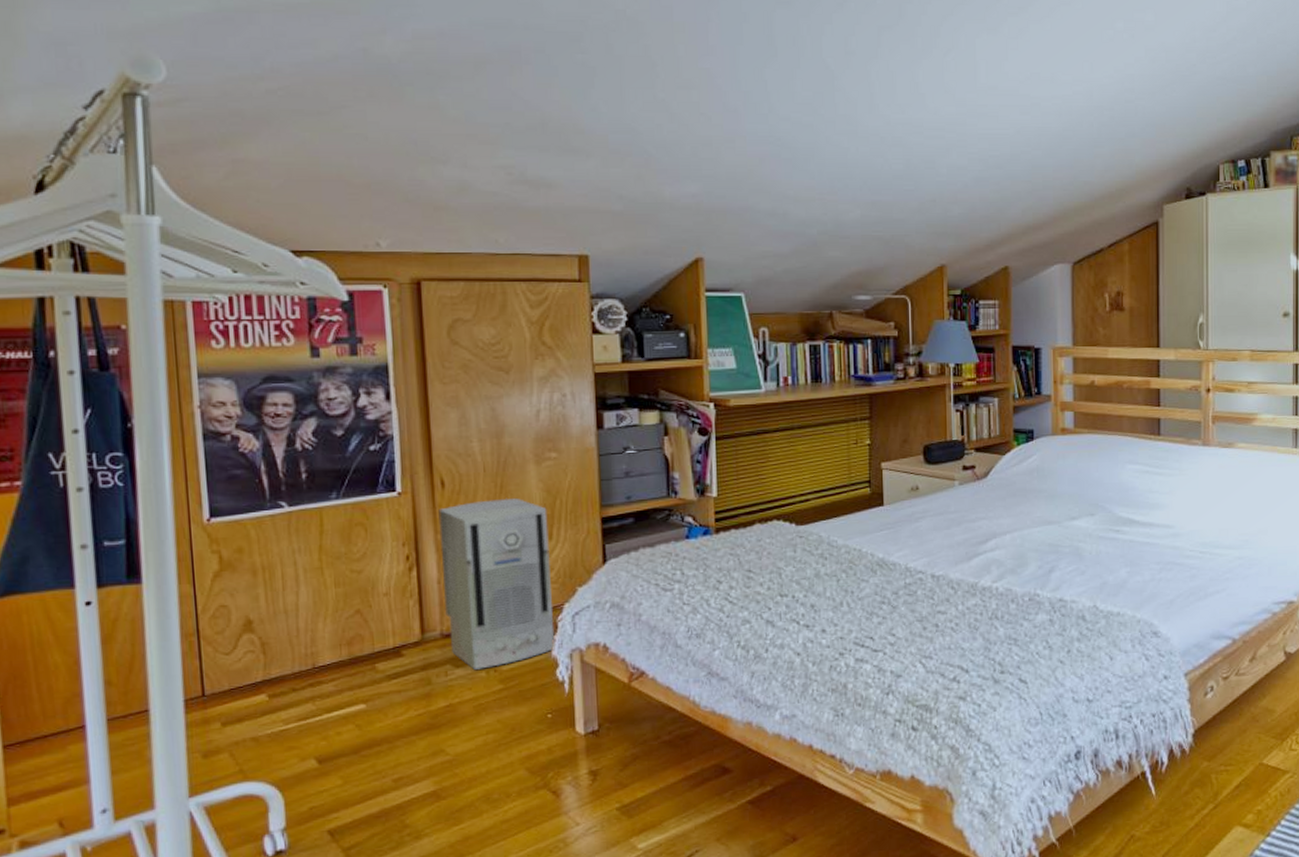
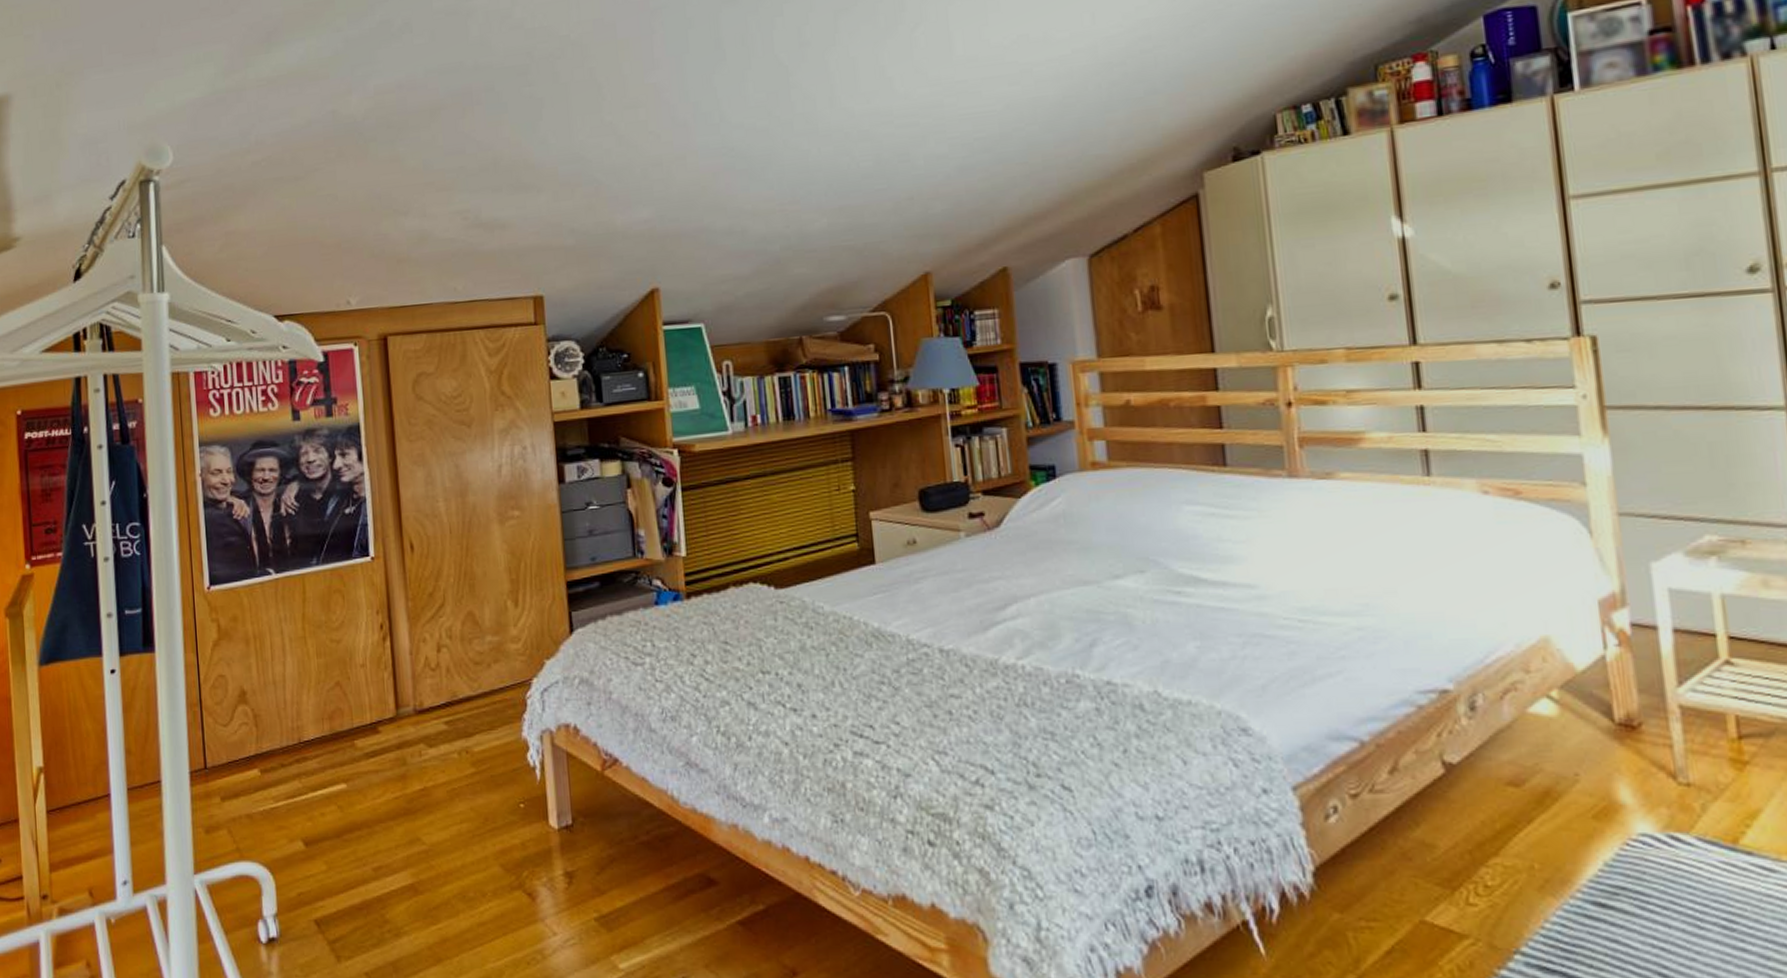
air purifier: present [438,498,556,670] -> none [408,561,525,750]

